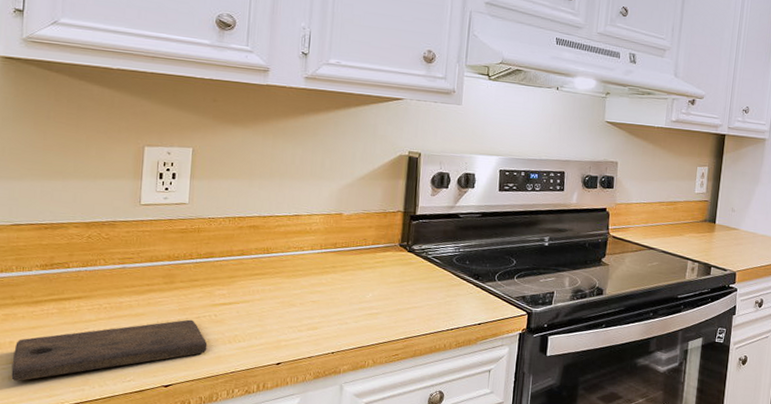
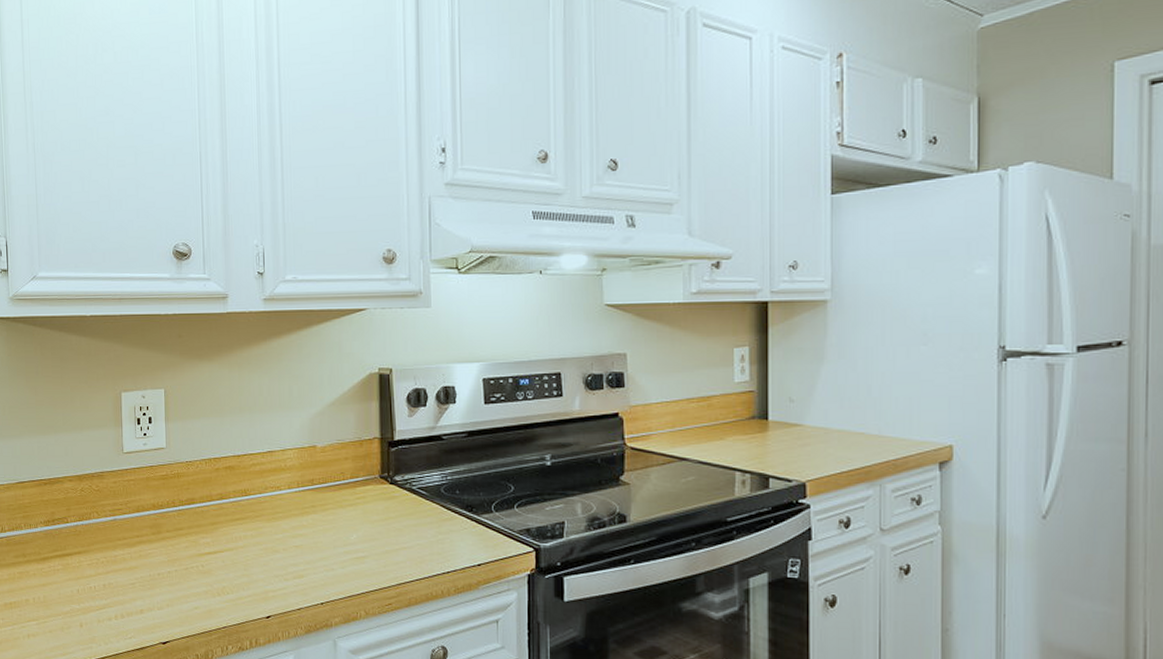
cutting board: present [11,319,208,382] -> none [29,571,198,640]

